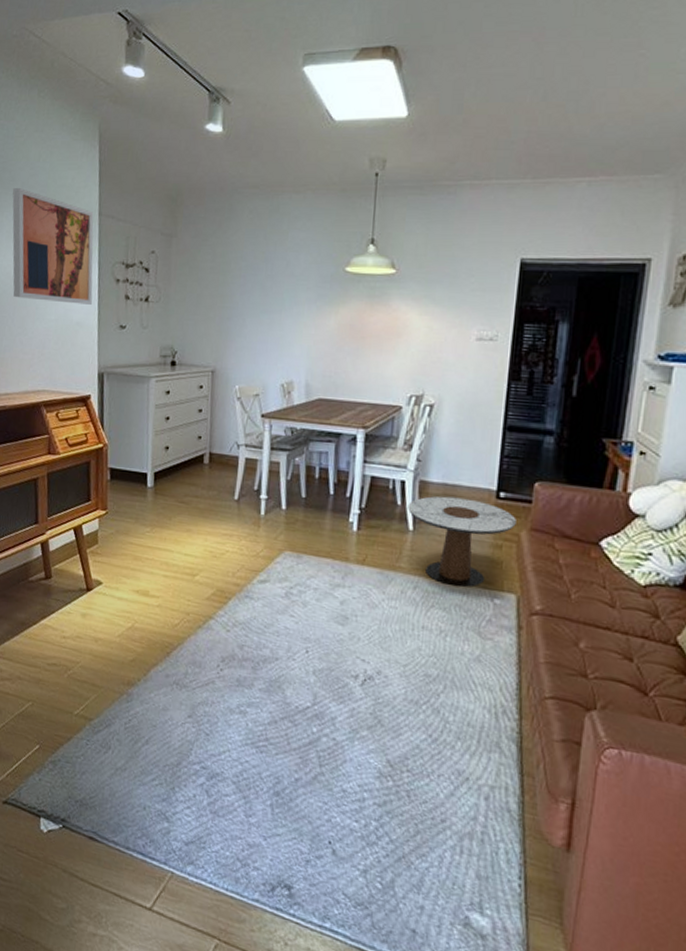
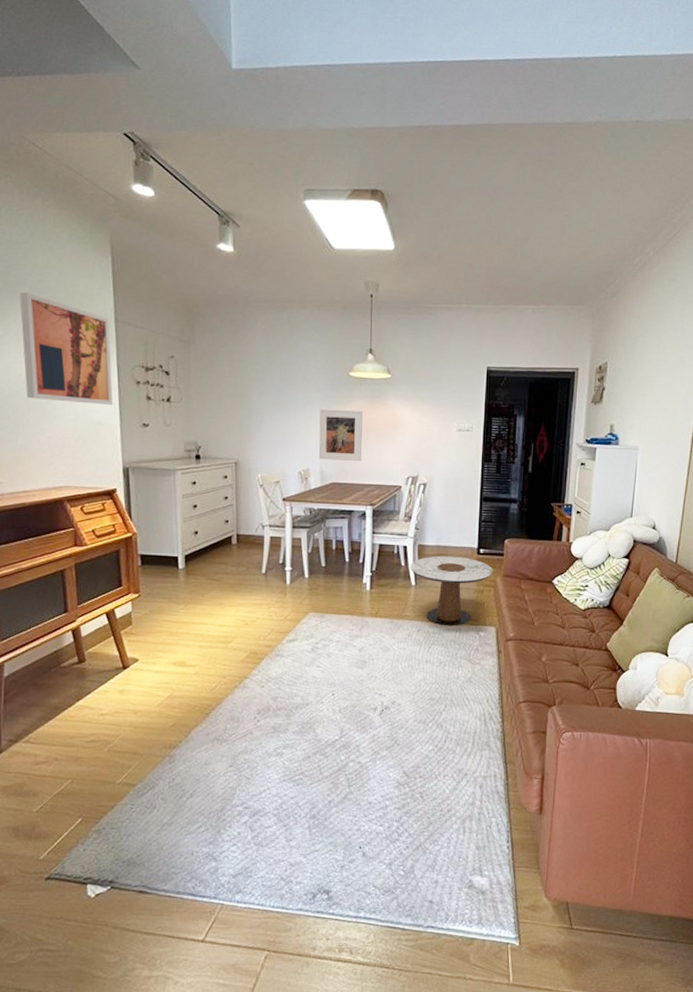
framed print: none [304,310,359,374] -> present [318,408,363,461]

